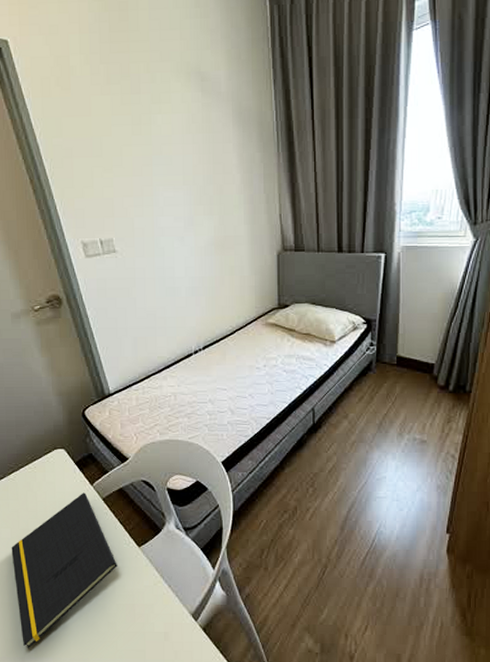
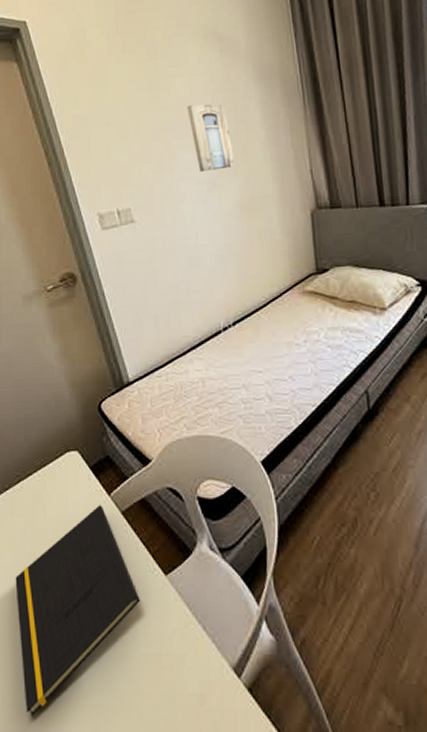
wall art: none [168,142,211,210] -> present [187,104,235,173]

